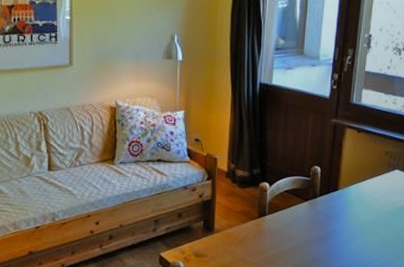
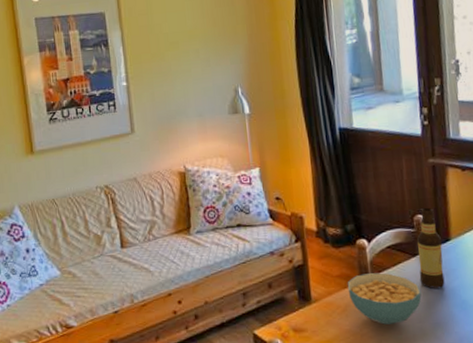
cereal bowl: none [246,212,307,256] -> present [347,272,422,325]
bottle: none [307,160,331,229] -> present [417,207,445,289]

